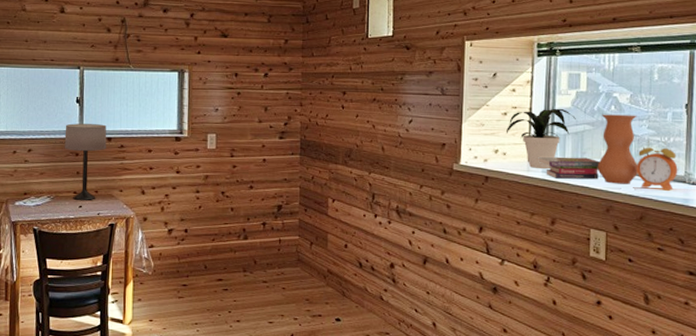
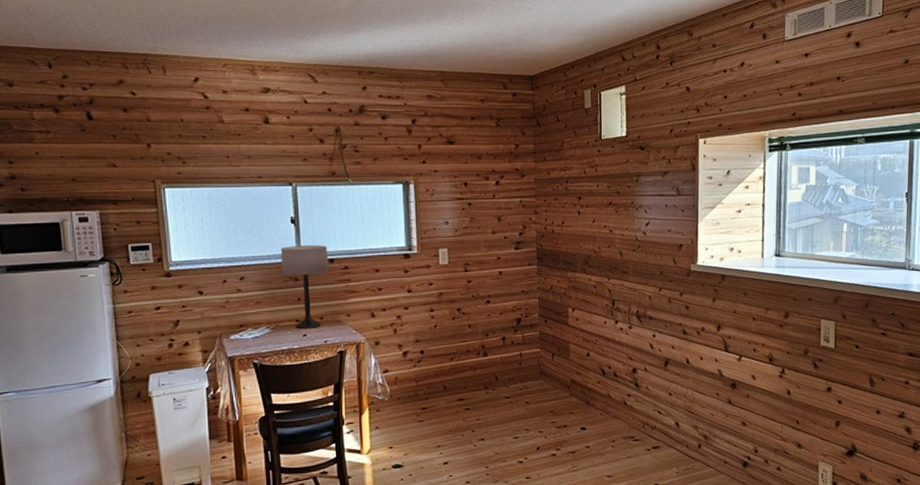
potted plant: present [505,108,576,170] -> none [740,203,806,265]
books: present [537,156,599,180] -> none [770,250,828,274]
vase: present [597,114,638,184] -> none [826,206,863,275]
alarm clock: present [636,141,678,191] -> none [862,230,899,278]

